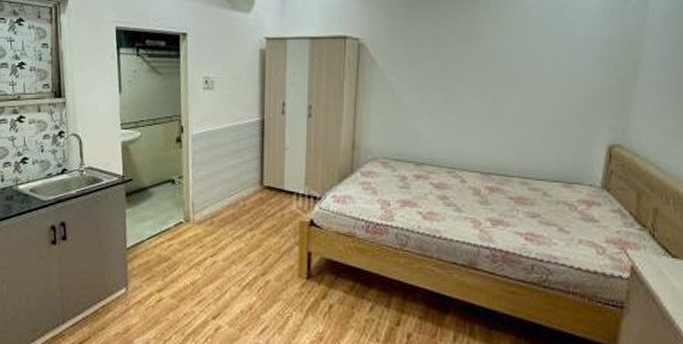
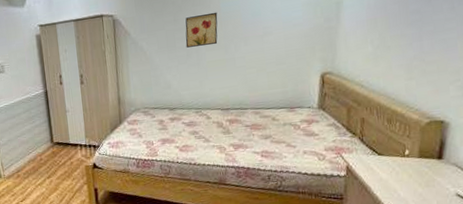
wall art: none [444,52,488,92] -> present [185,12,218,48]

